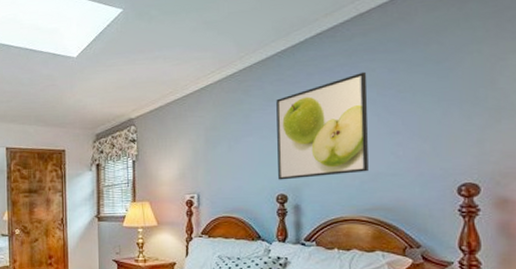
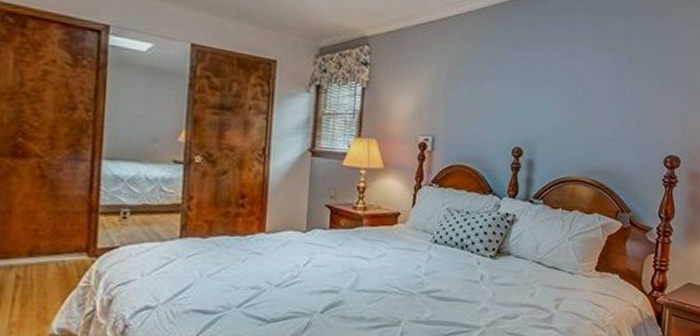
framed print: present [276,71,369,180] -> none [516,33,607,134]

